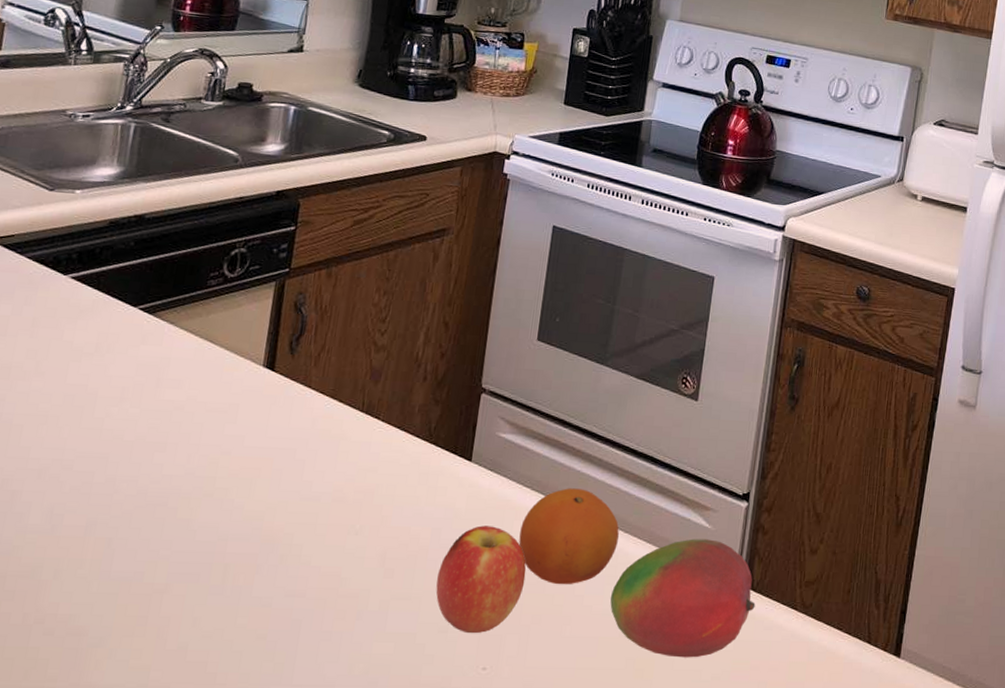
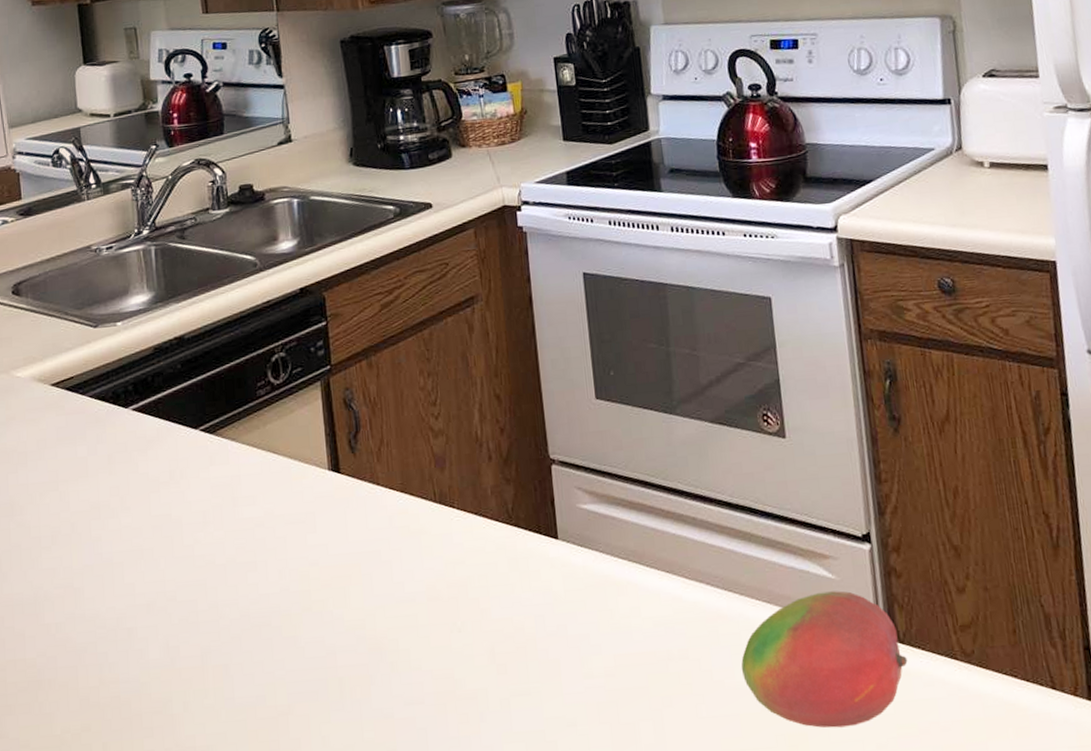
fruit: present [436,525,526,634] -> none [552,605,645,725]
fruit: present [518,488,619,584] -> none [626,553,736,661]

